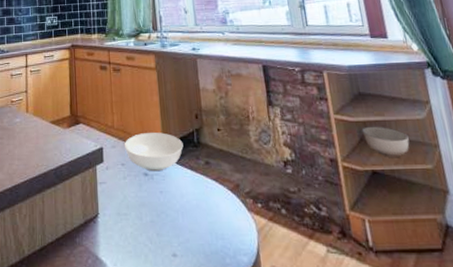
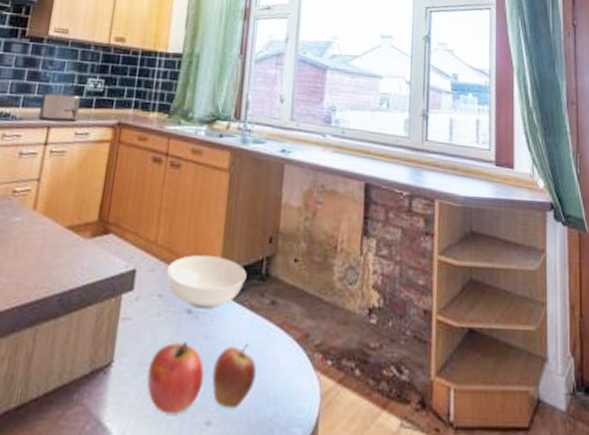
toaster: none [18,30,46,51] -> present [38,92,84,122]
fruit: none [124,196,165,250] -> present [146,342,204,414]
fruit: none [170,194,204,244] -> present [211,343,256,409]
bowl: present [362,126,410,158] -> none [466,273,517,315]

